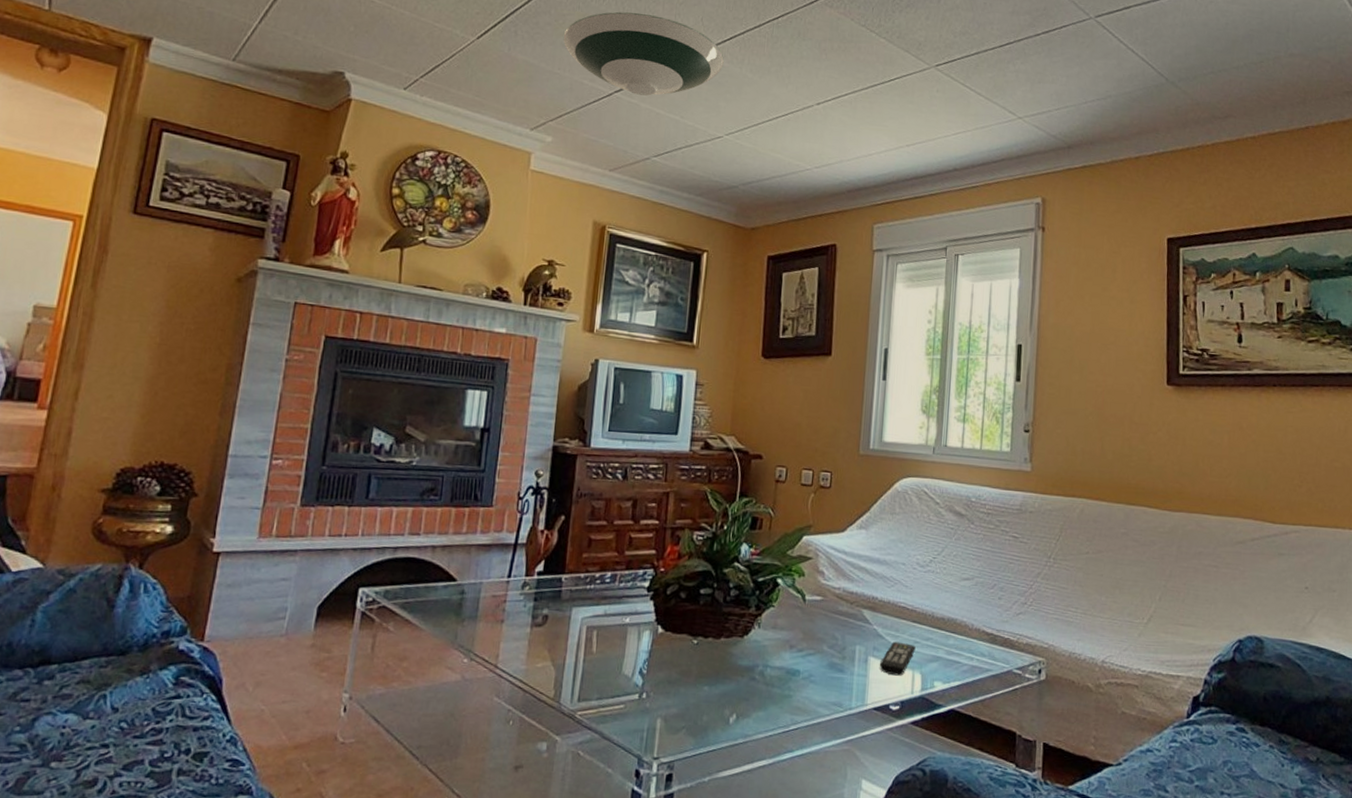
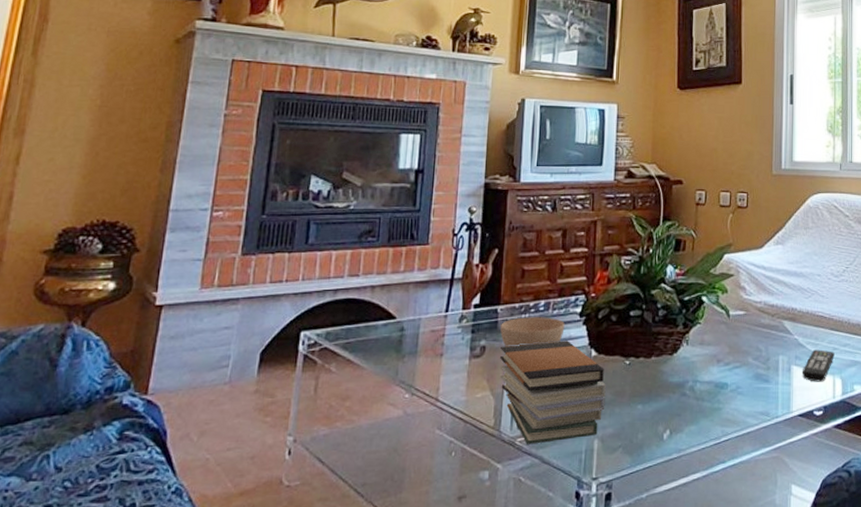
book stack: none [561,614,672,719] -> present [499,341,606,444]
bowl: none [564,588,632,618] -> present [500,317,565,347]

